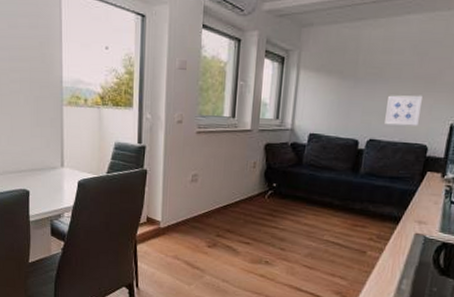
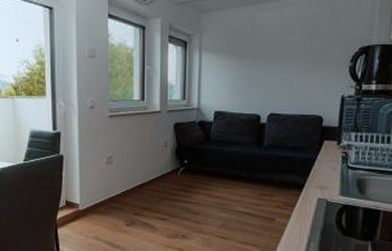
wall art: present [384,95,424,126] -> none [283,70,316,99]

